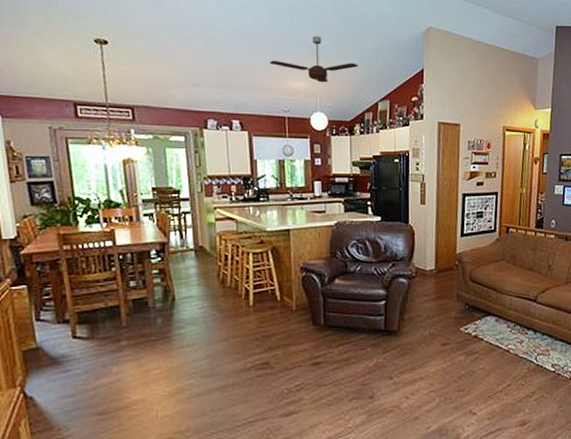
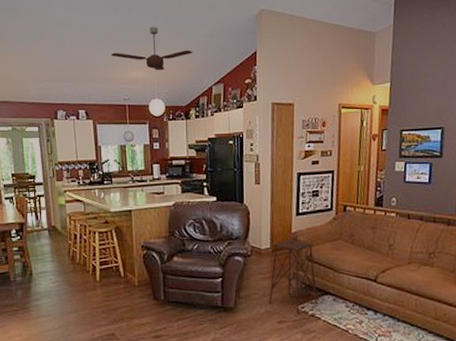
side table: none [433,260,480,336] -> present [269,239,317,314]

